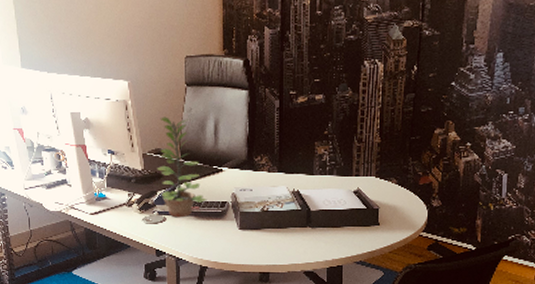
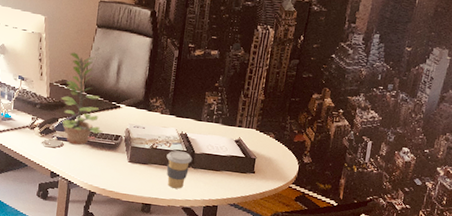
coffee cup: none [280,211,309,252] -> present [166,150,193,189]

